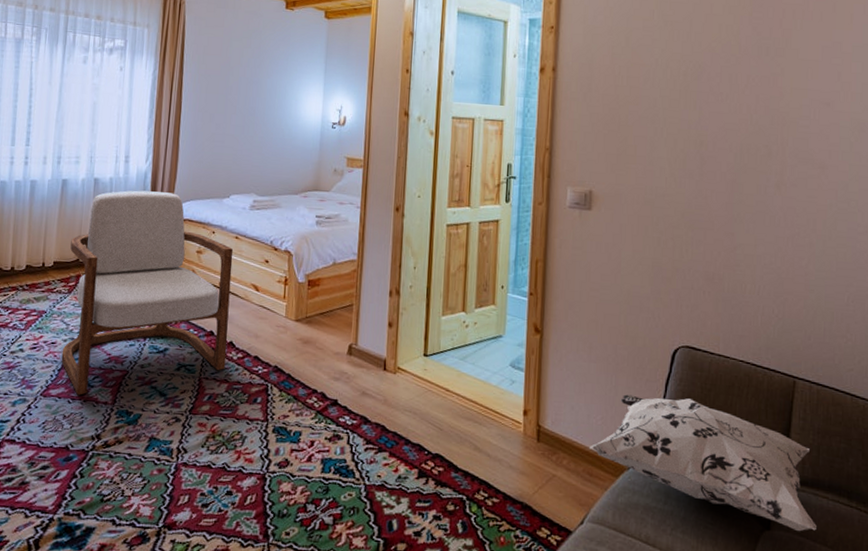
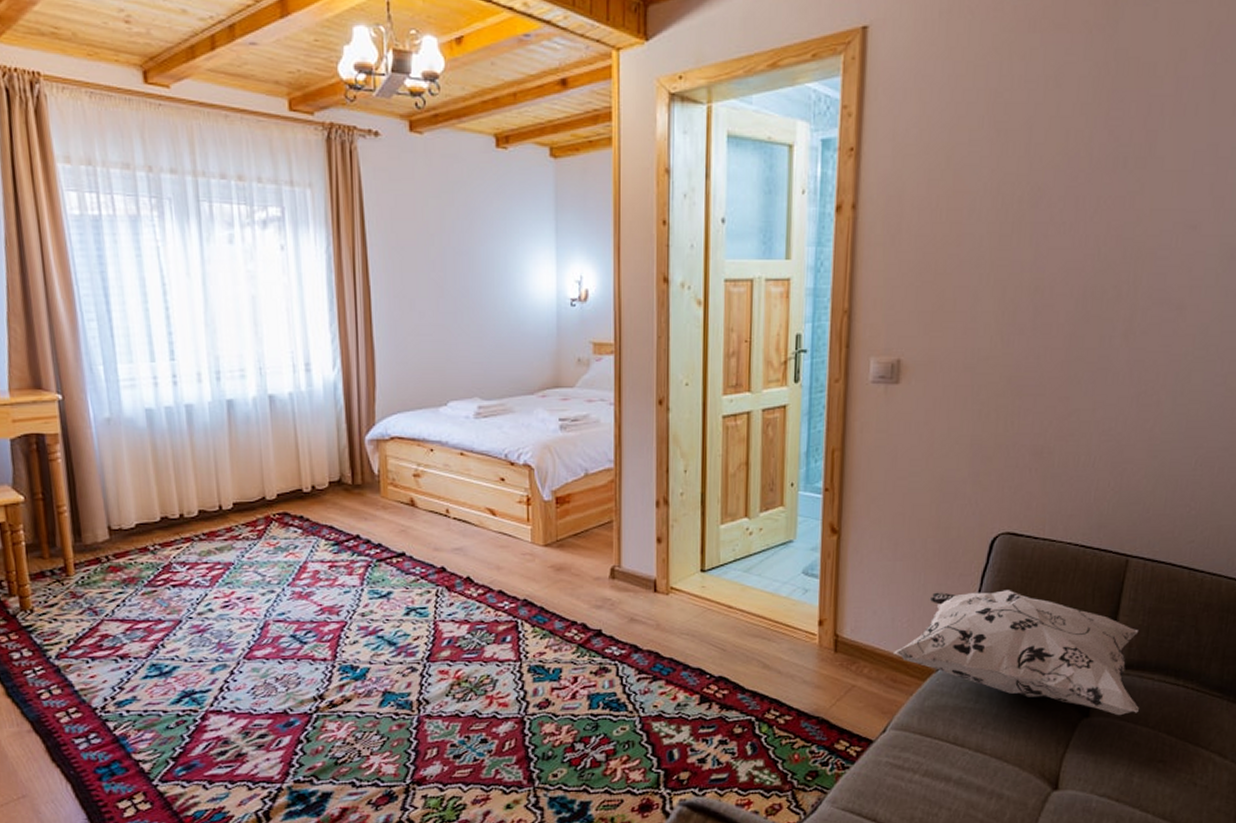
armchair: present [61,190,234,395] -> none [251,405,464,654]

